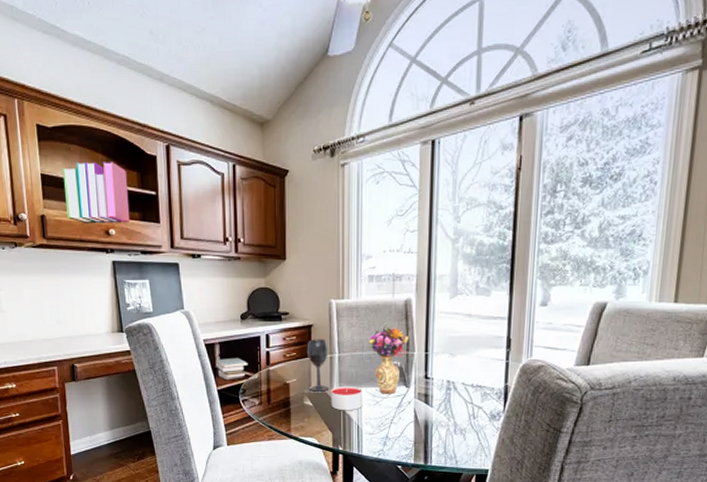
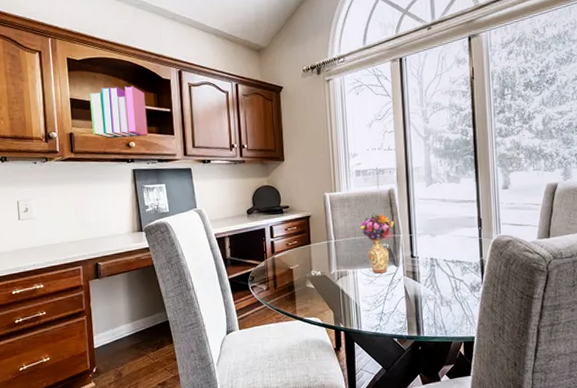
books: present [215,357,248,381] -> none [226,248,255,270]
wine glass: present [306,339,328,392] -> none [306,227,328,275]
candle: present [331,385,363,411] -> none [330,268,359,291]

